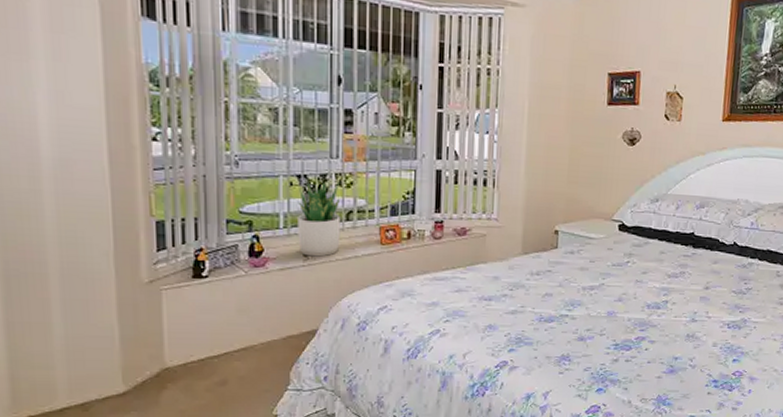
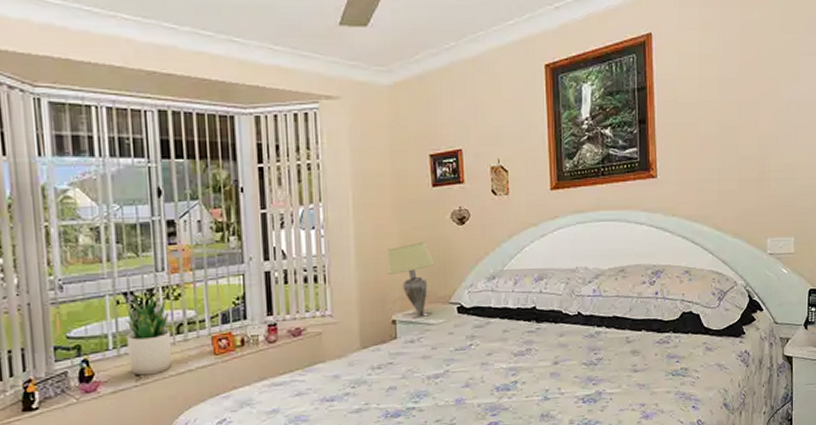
lampshade: none [555,158,602,232] -> present [386,242,435,319]

